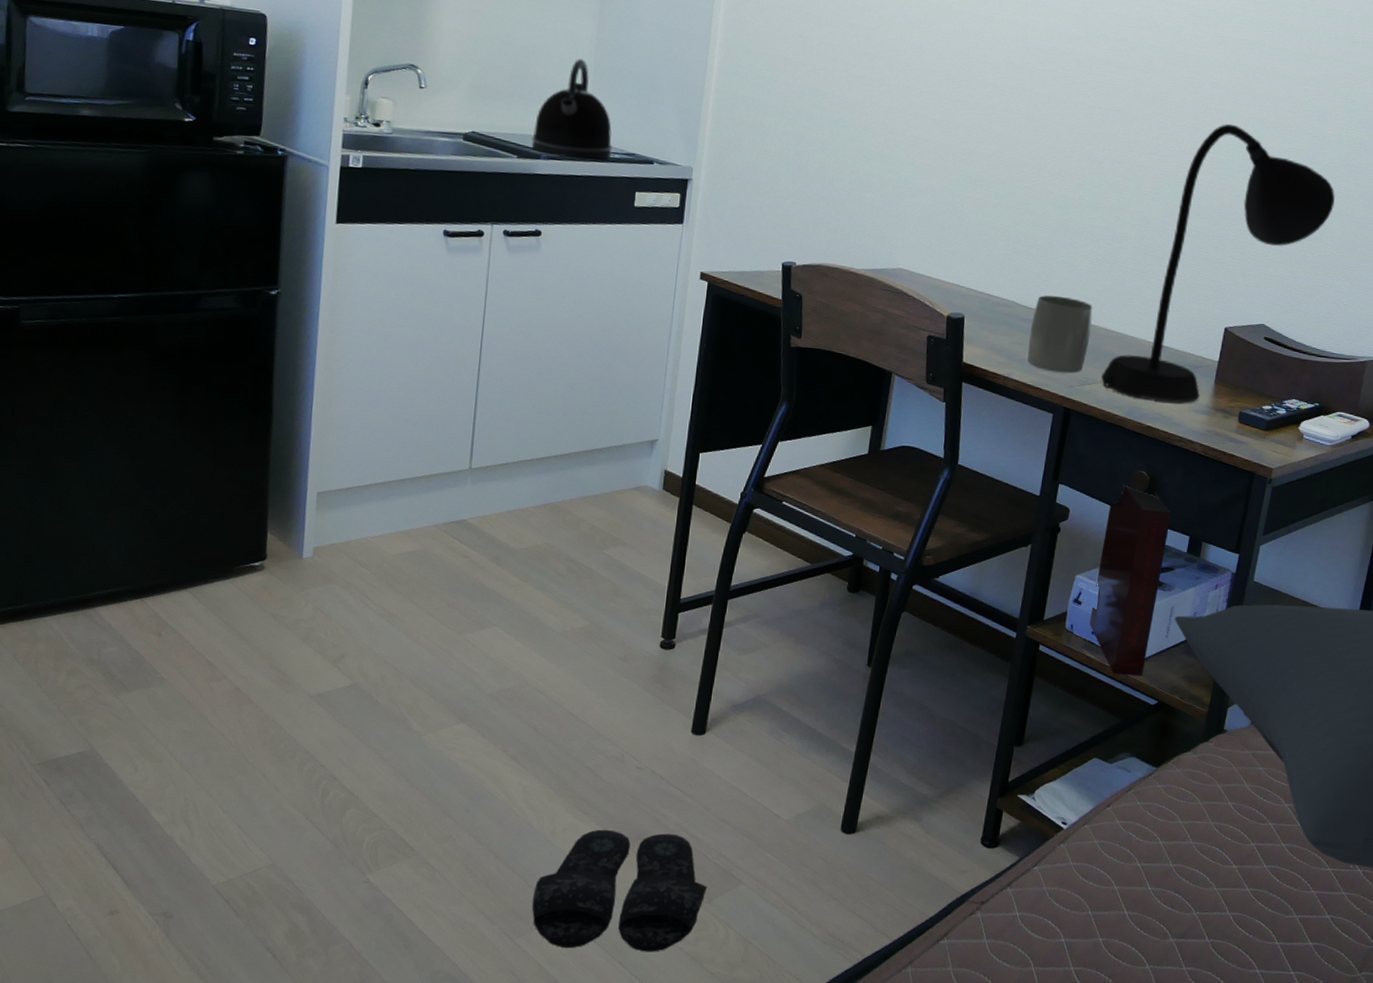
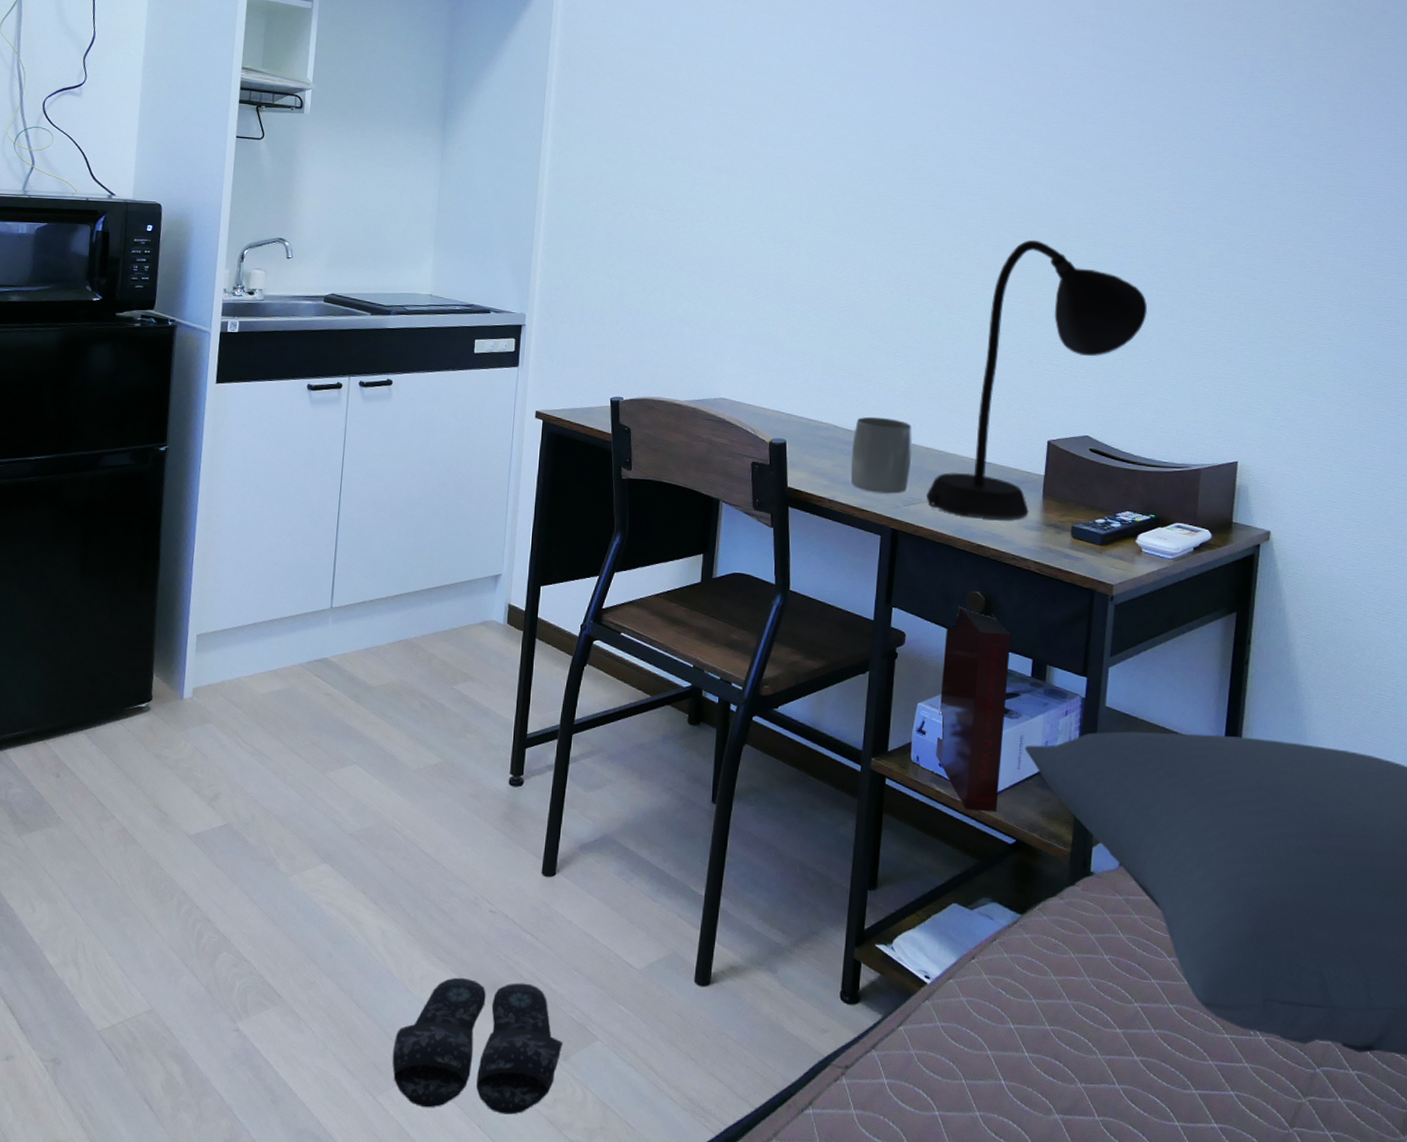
kettle: present [530,59,613,160] -> none [382,223,454,313]

